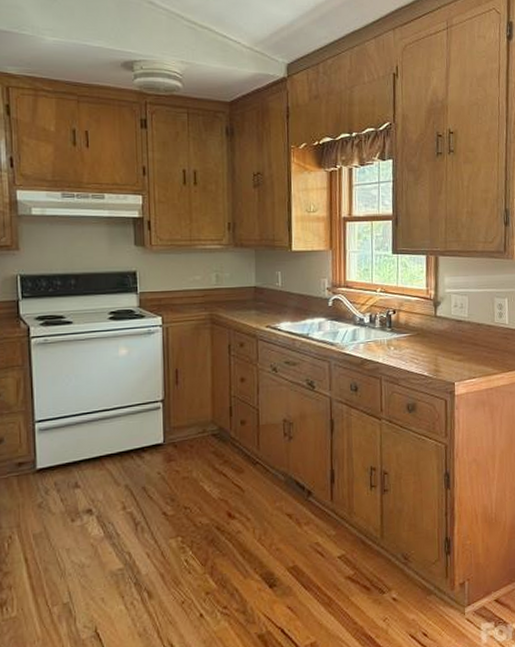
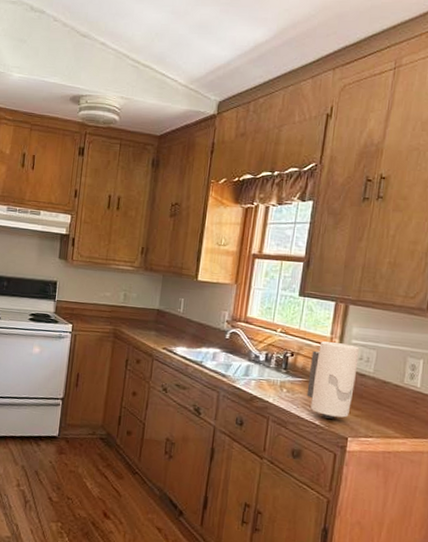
paper towel holder: none [412,294,454,369] -> present [306,341,360,420]

